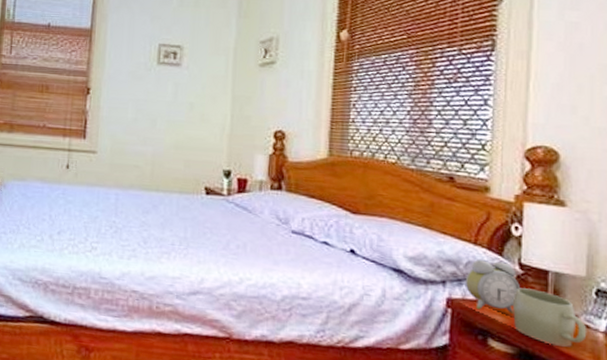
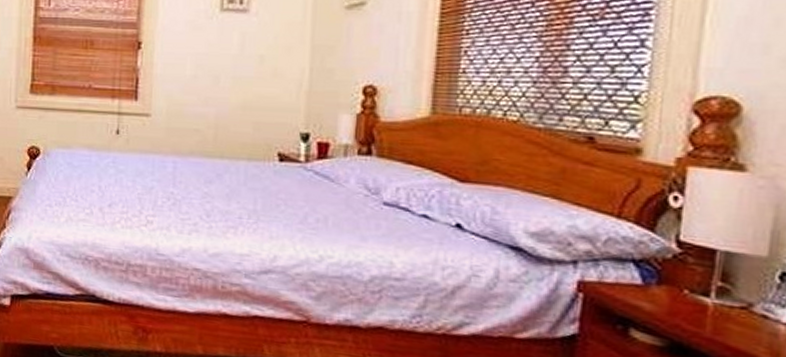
alarm clock: present [465,260,521,314] -> none [602,236,677,300]
mug: present [513,288,587,347] -> none [664,269,765,341]

